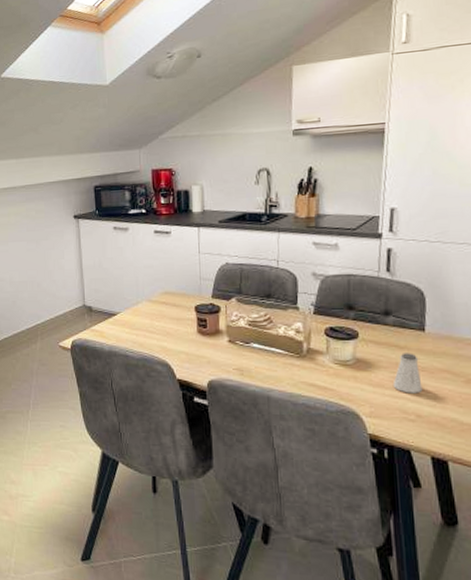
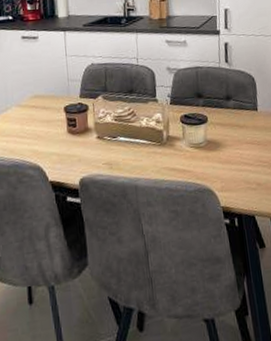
saltshaker: present [392,353,423,394] -> none [237,130,260,166]

